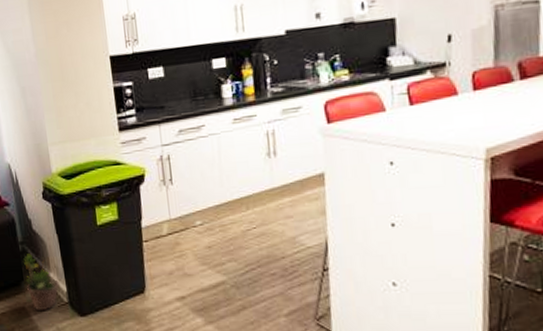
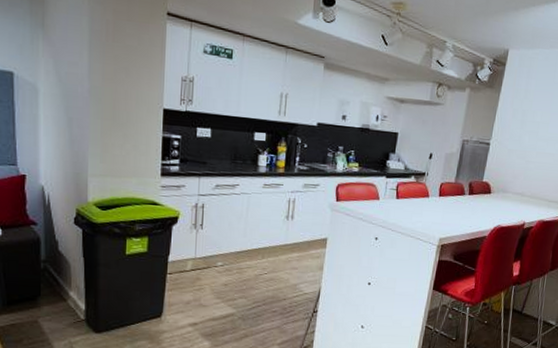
potted plant: present [23,254,59,312] -> none [43,272,78,326]

